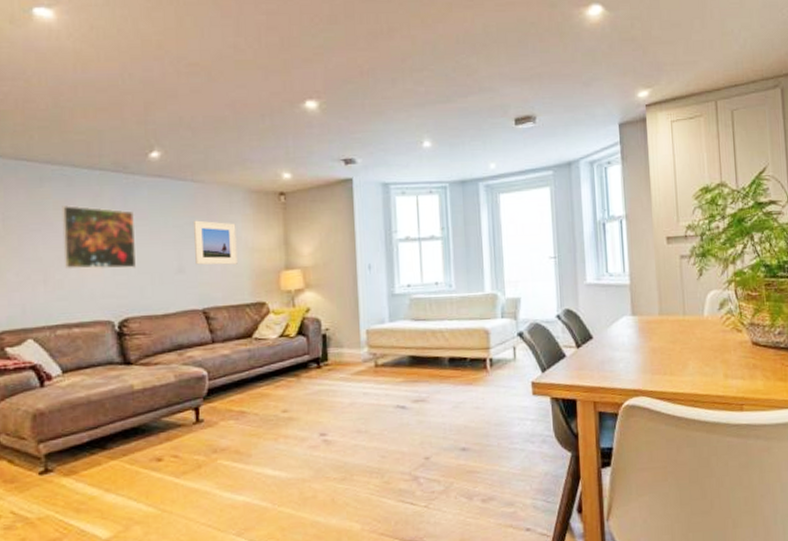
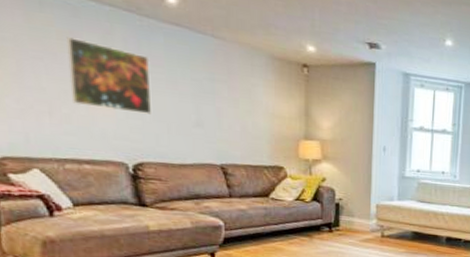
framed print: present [194,220,238,265] -> none [213,77,257,127]

